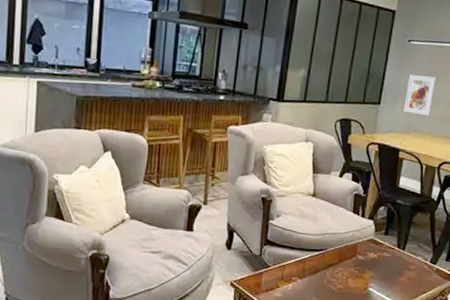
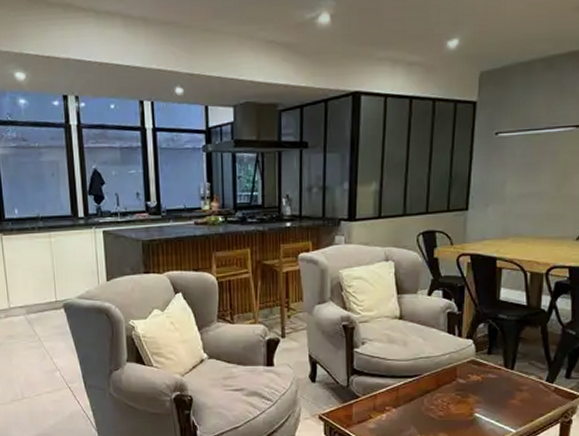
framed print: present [403,74,436,116] -> none [497,170,534,217]

